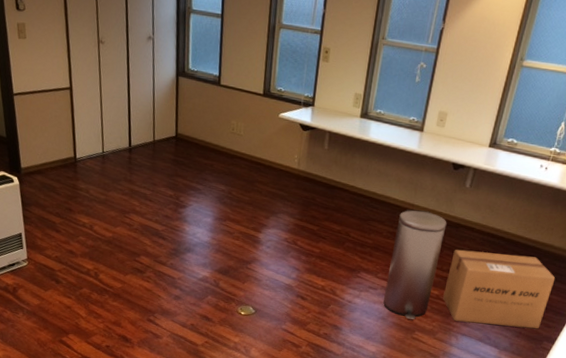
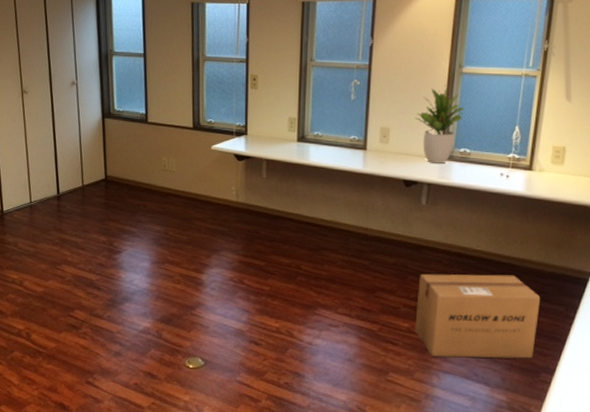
pedal bin: present [383,209,447,320] -> none [348,234,407,360]
potted plant: none [471,75,519,151] -> present [414,83,465,163]

